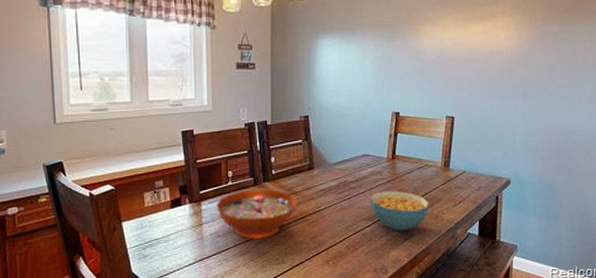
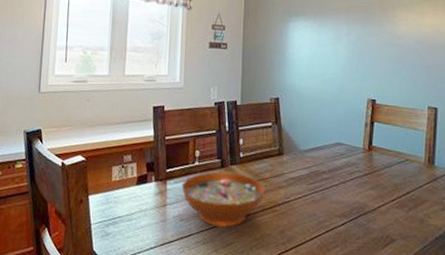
cereal bowl: present [369,191,429,231] -> none [344,185,412,234]

